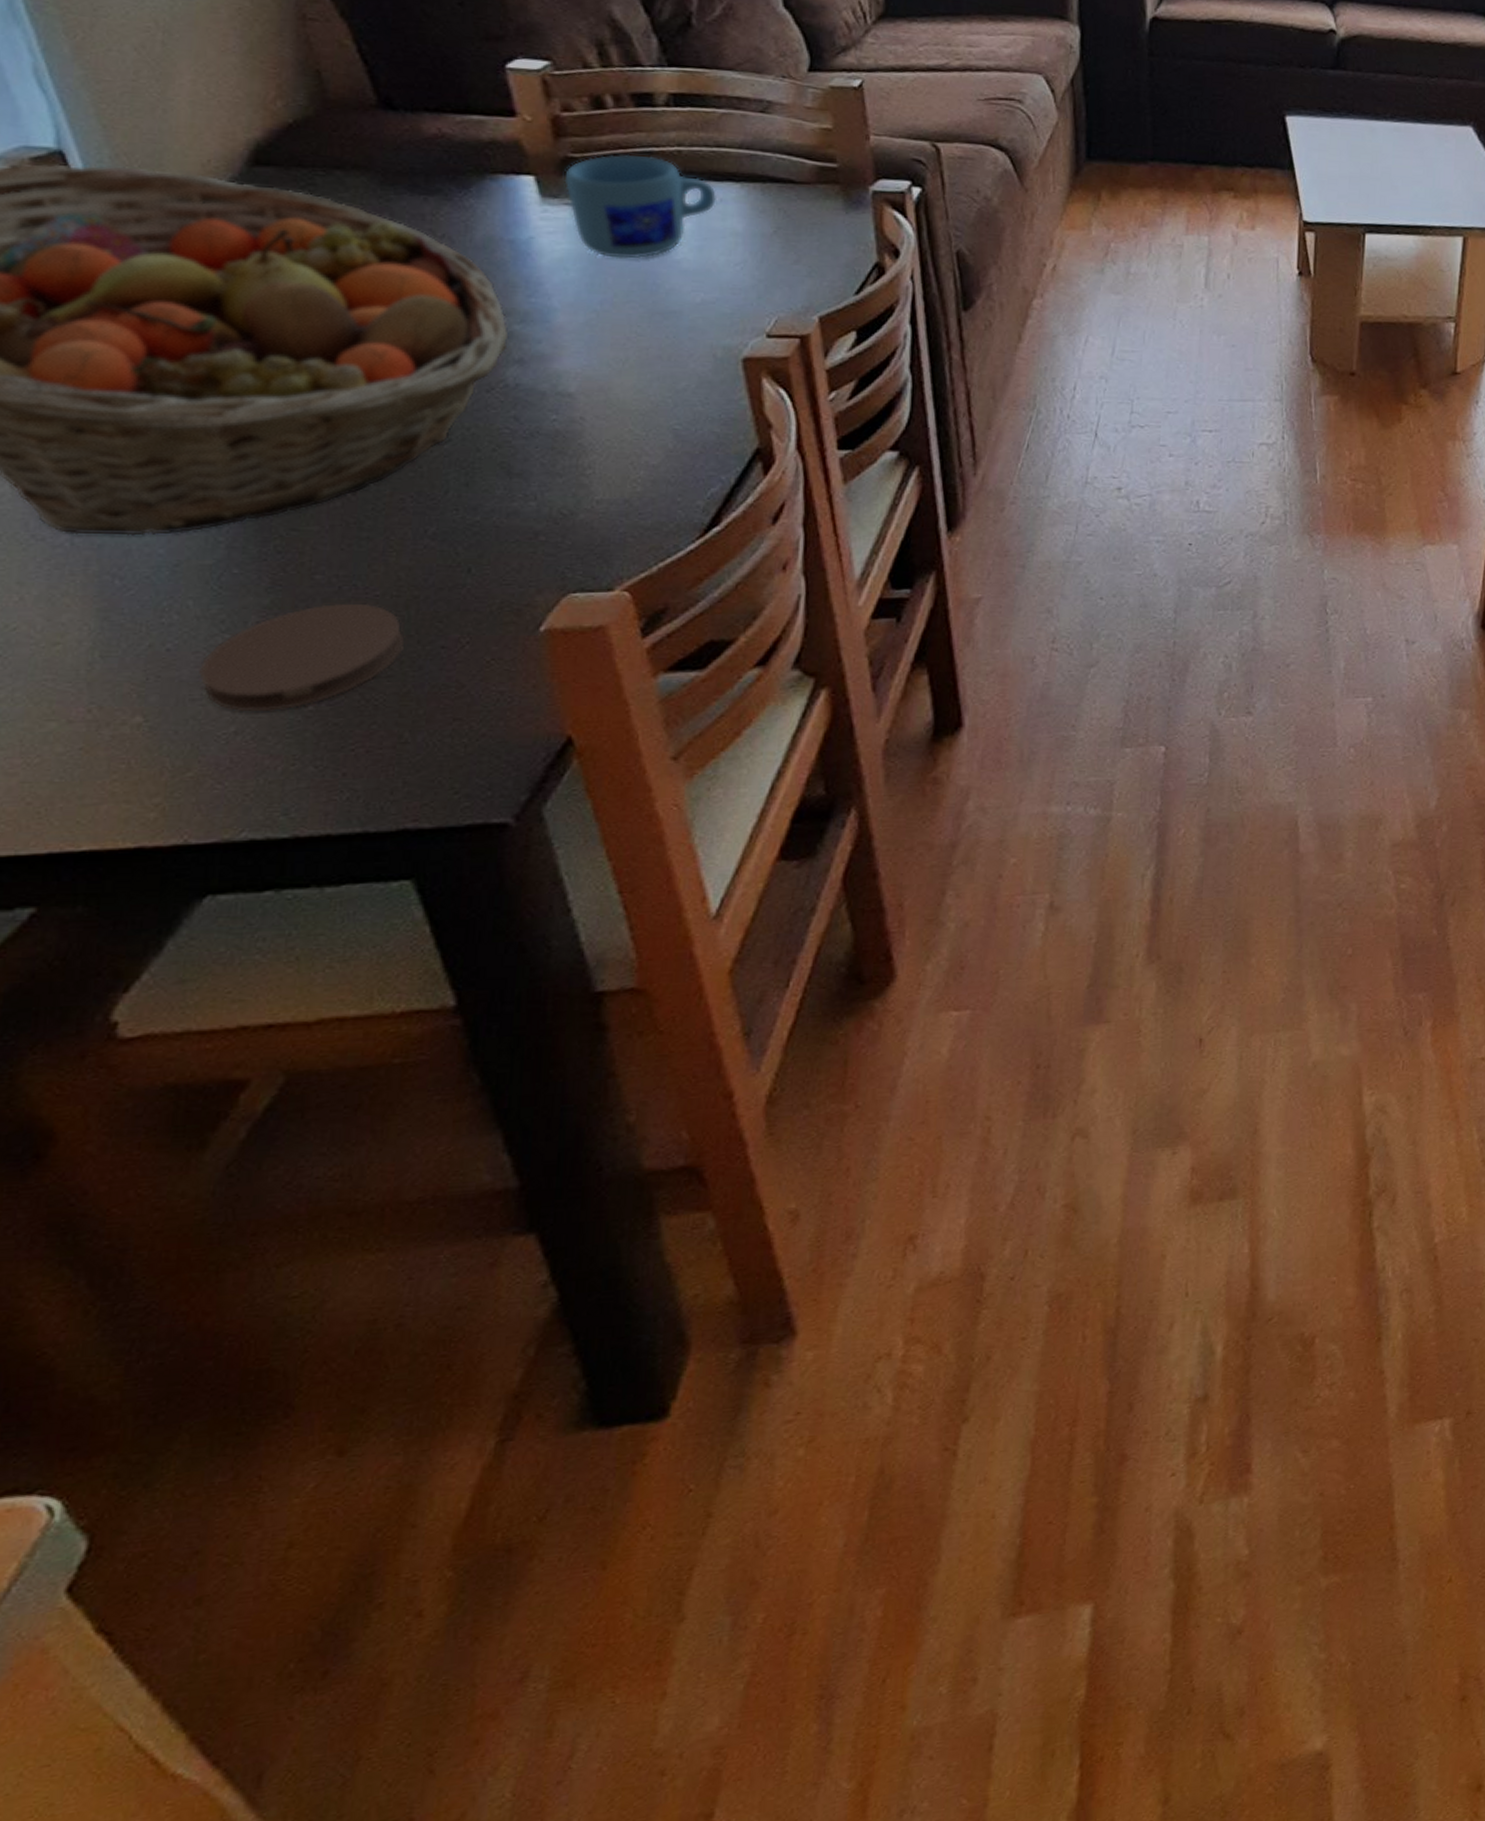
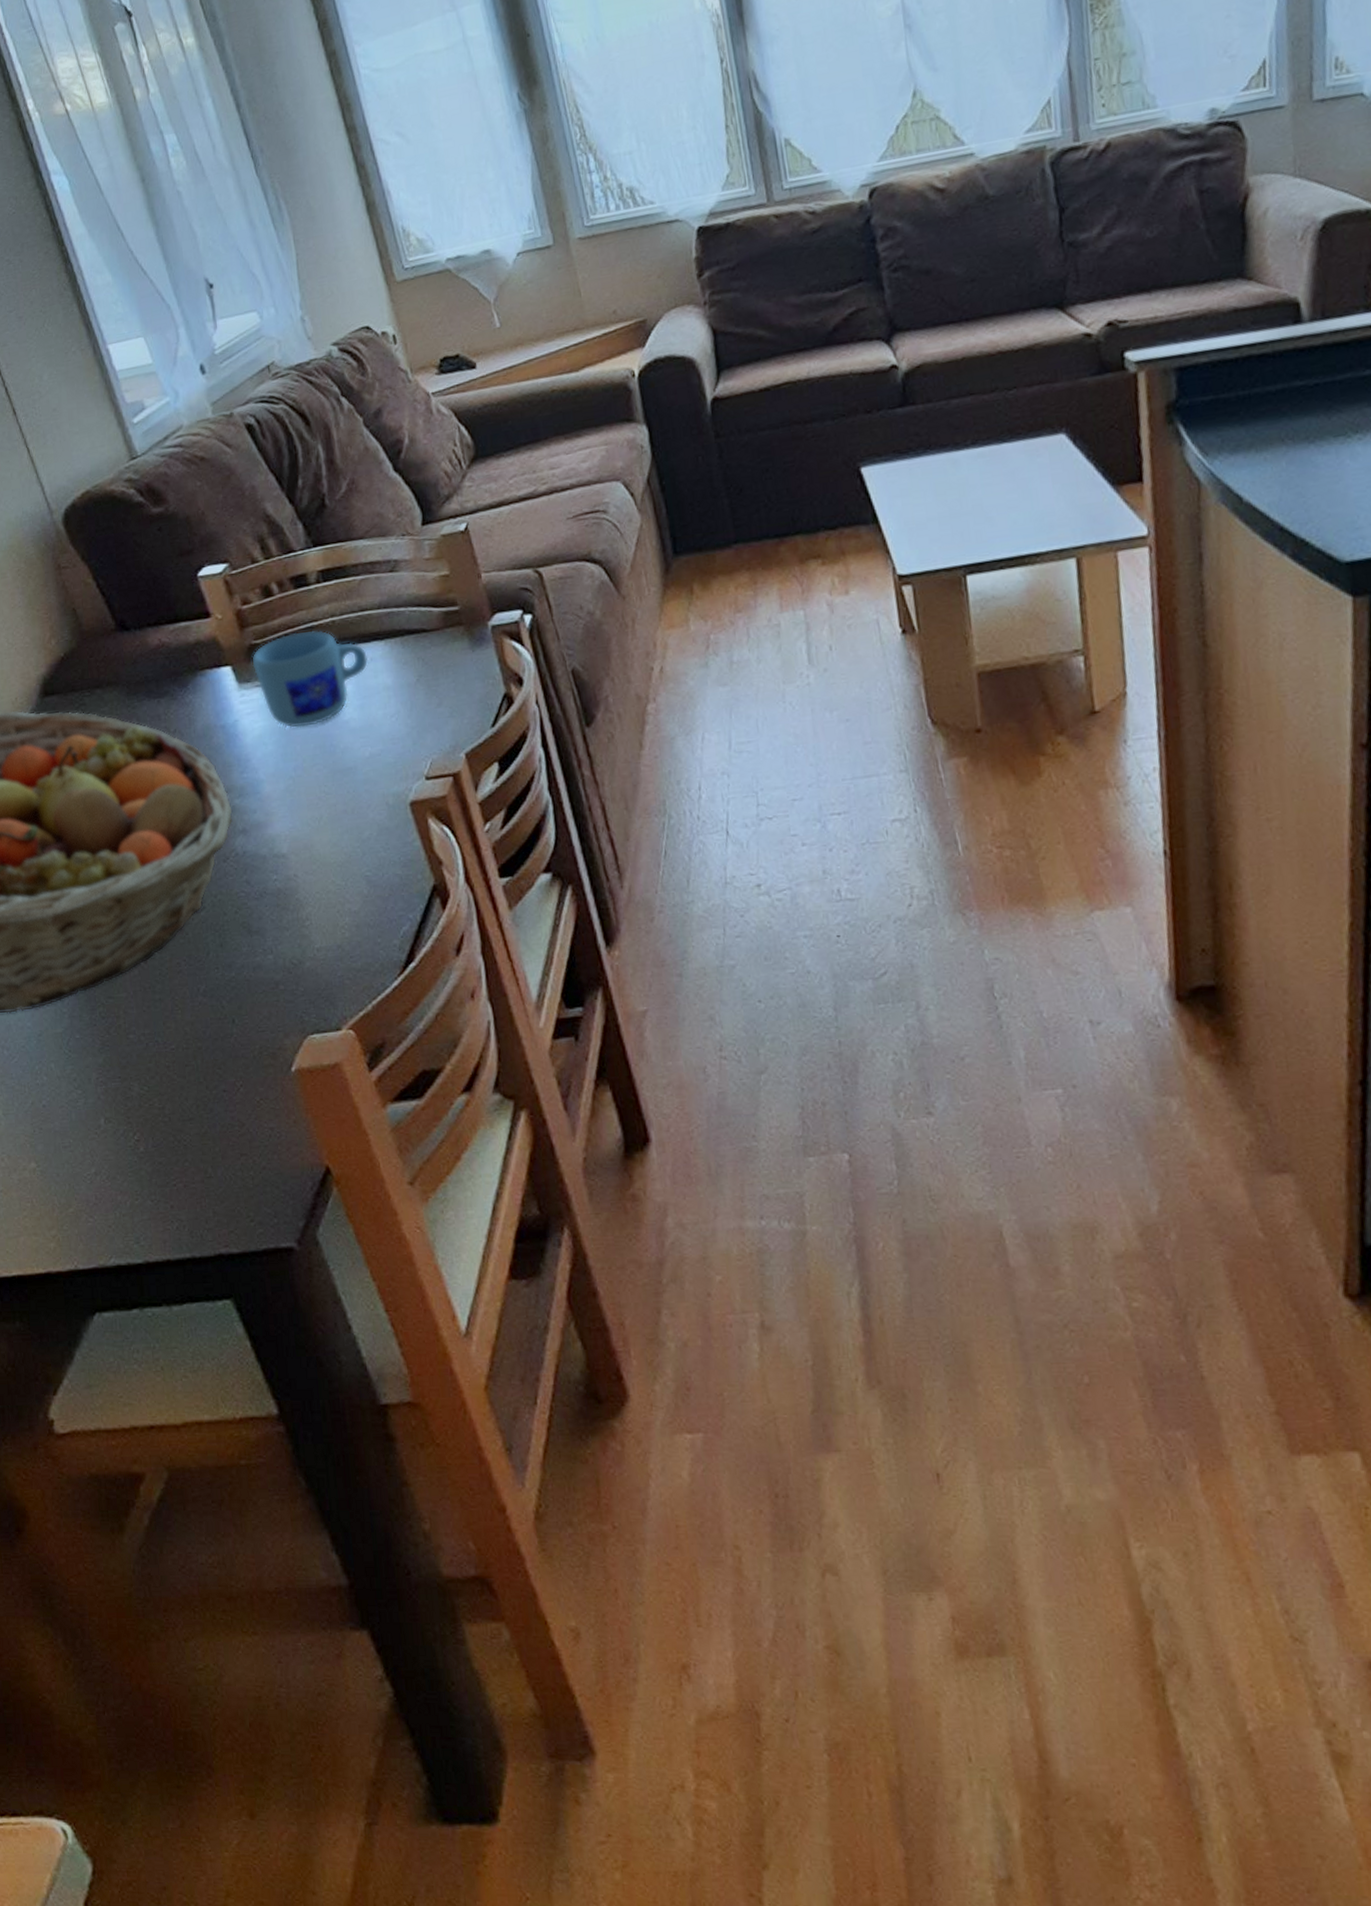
coaster: present [197,603,406,713] -> none [64,1056,198,1156]

